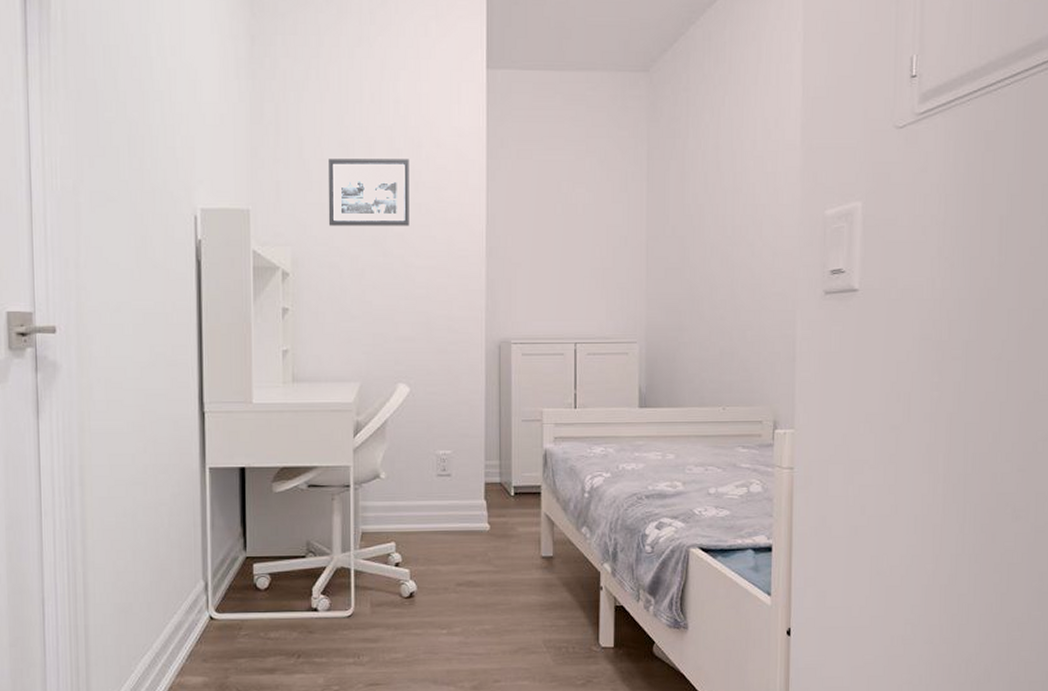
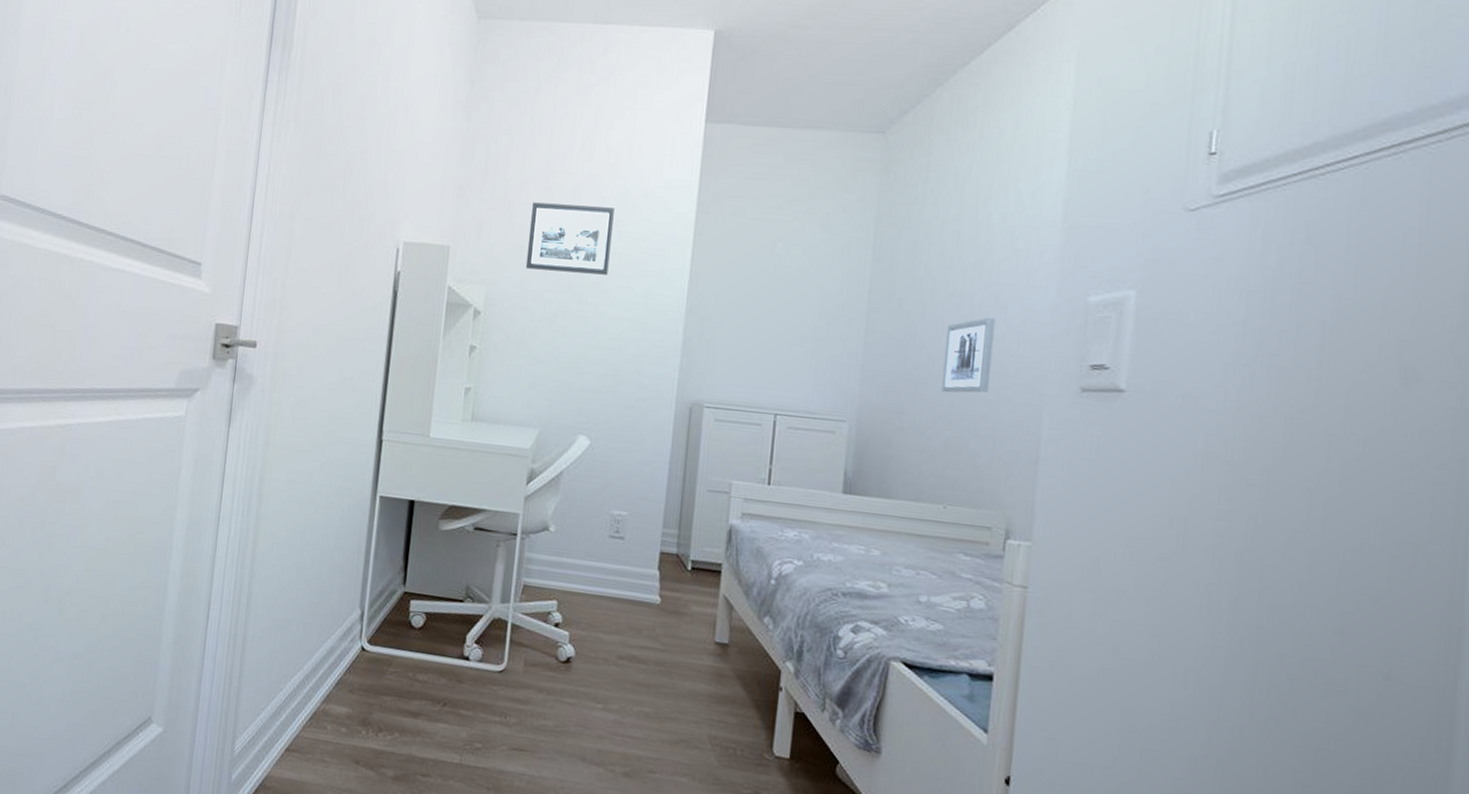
wall art: none [714,236,753,307] -> present [941,317,996,393]

